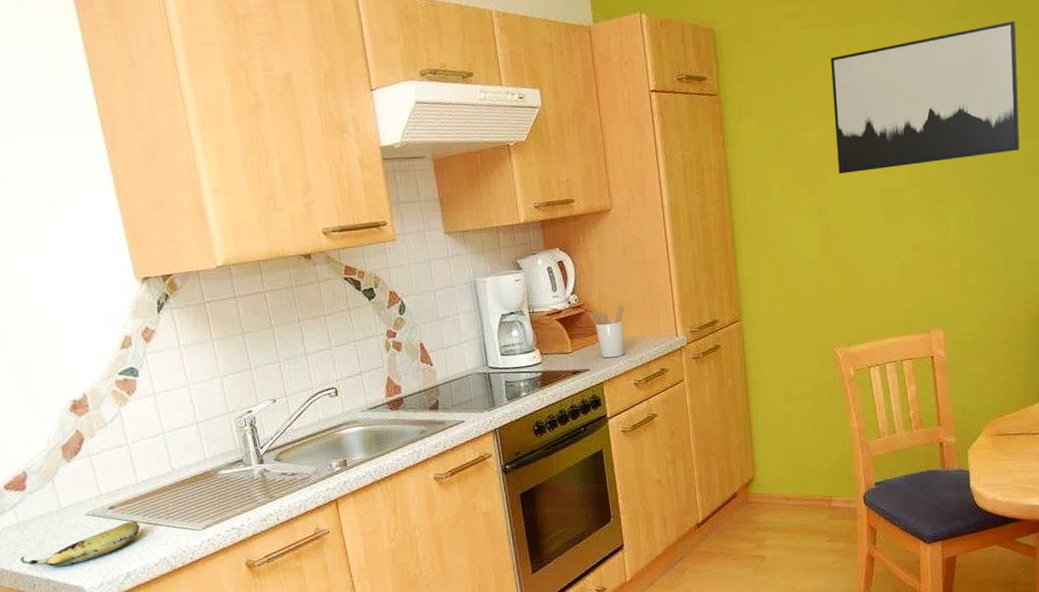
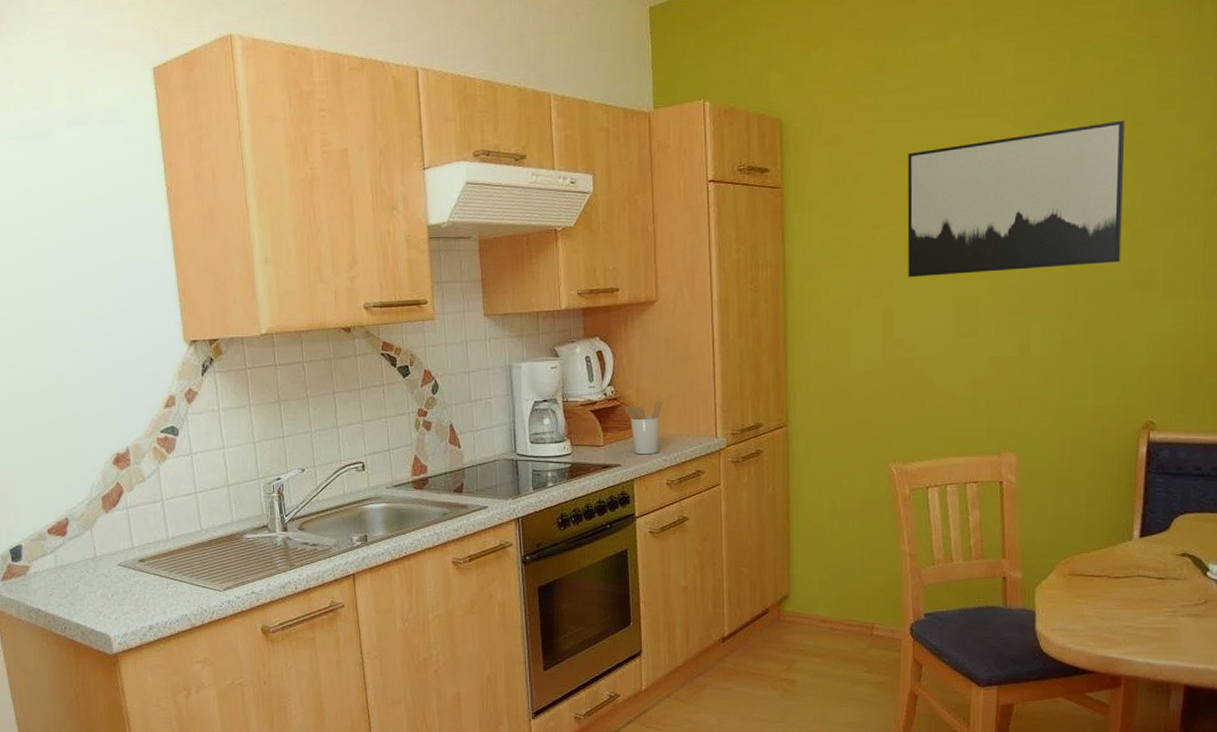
fruit: present [20,521,141,567] -> none [55,576,167,612]

